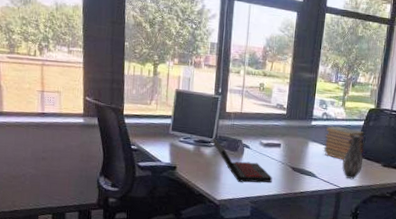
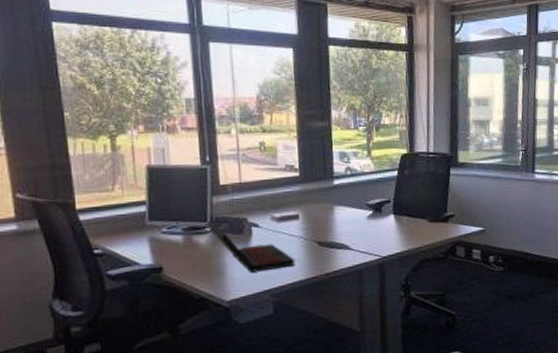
book stack: present [322,126,366,161] -> none [352,181,405,223]
vase: present [342,134,363,180] -> none [380,188,405,245]

